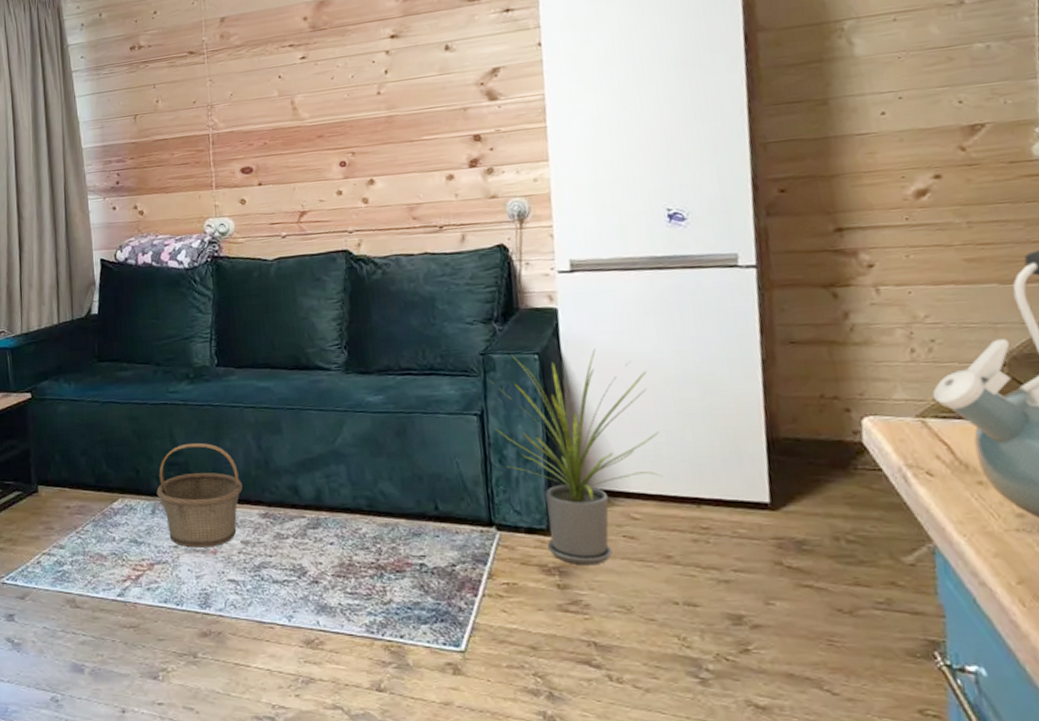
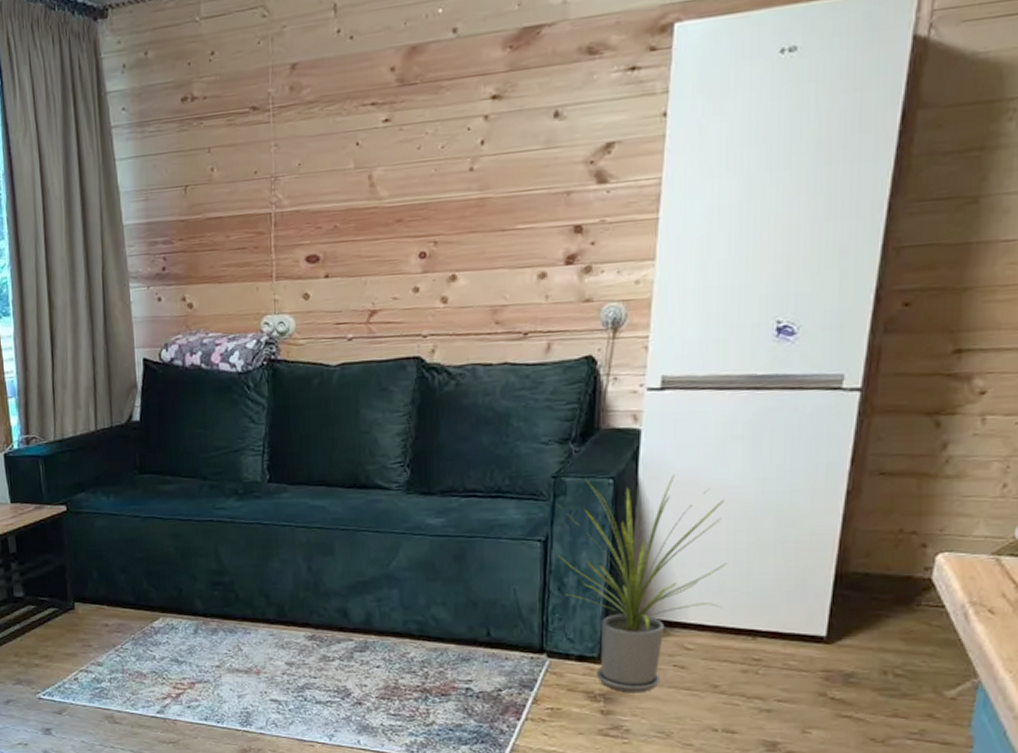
basket: present [156,442,243,548] -> none [199,562,290,668]

